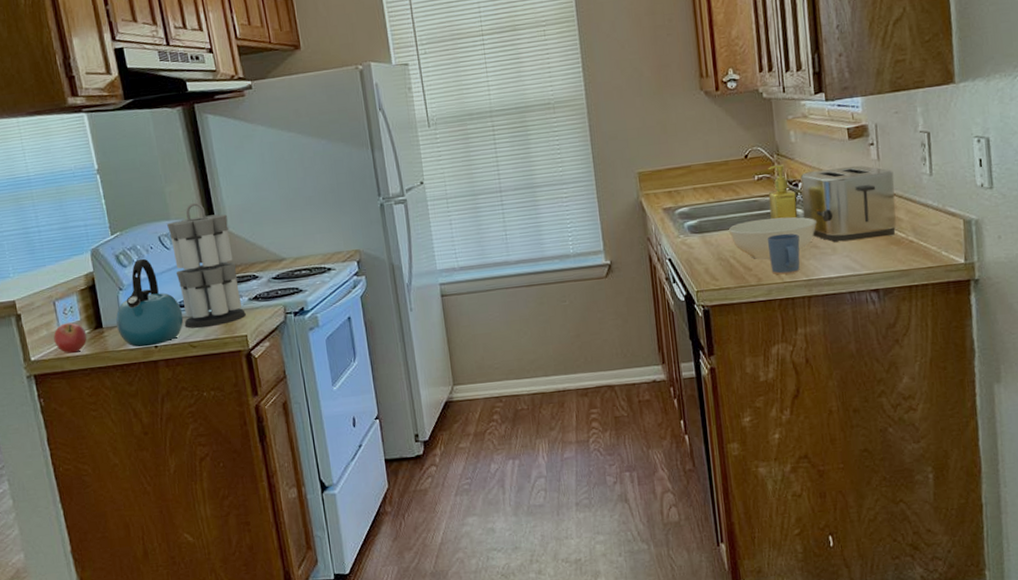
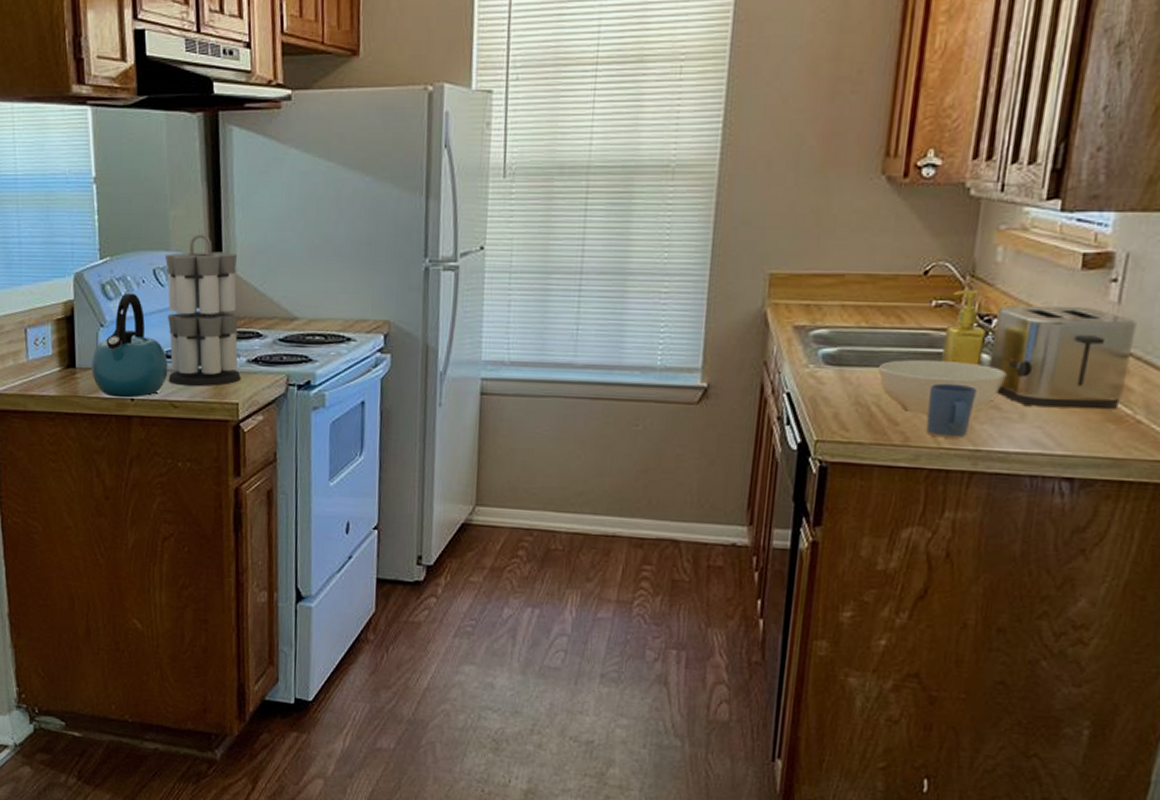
fruit: present [53,322,87,354] -> none [20,355,57,391]

